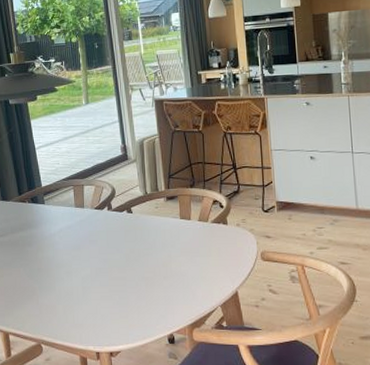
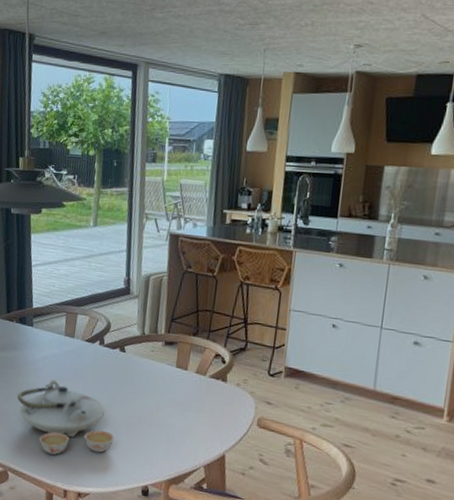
teapot: none [40,249,135,321] -> present [17,379,115,455]

